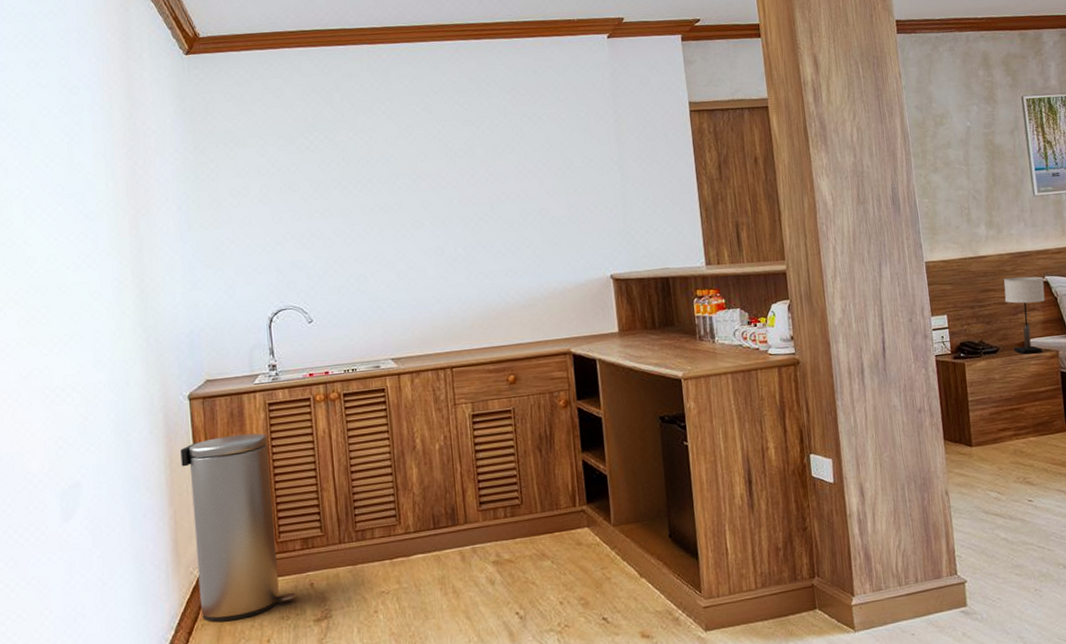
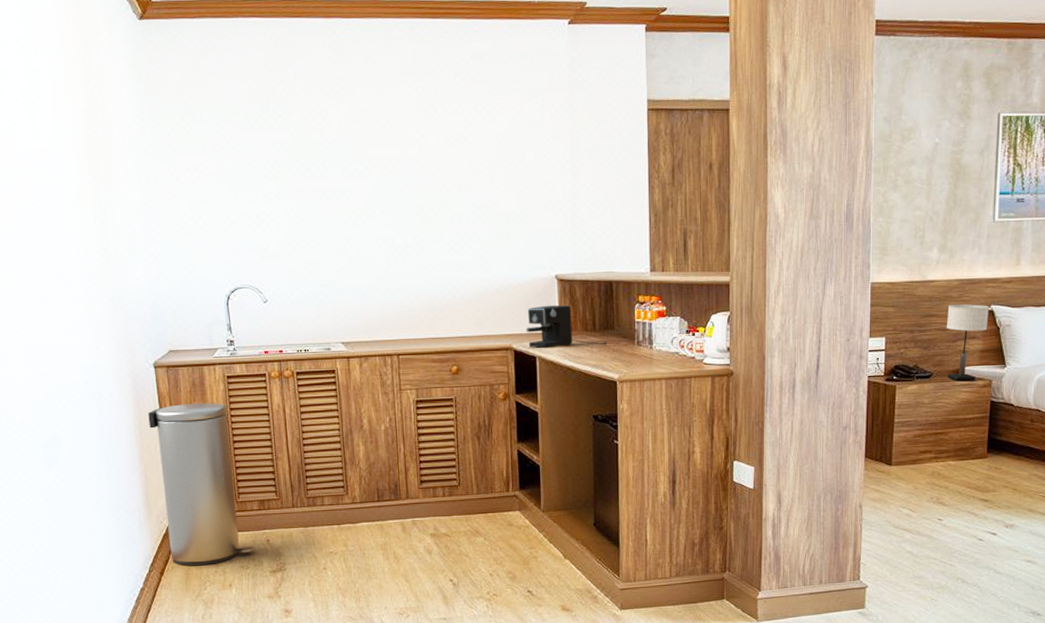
coffee maker: none [583,304,669,351] -> present [525,305,608,349]

